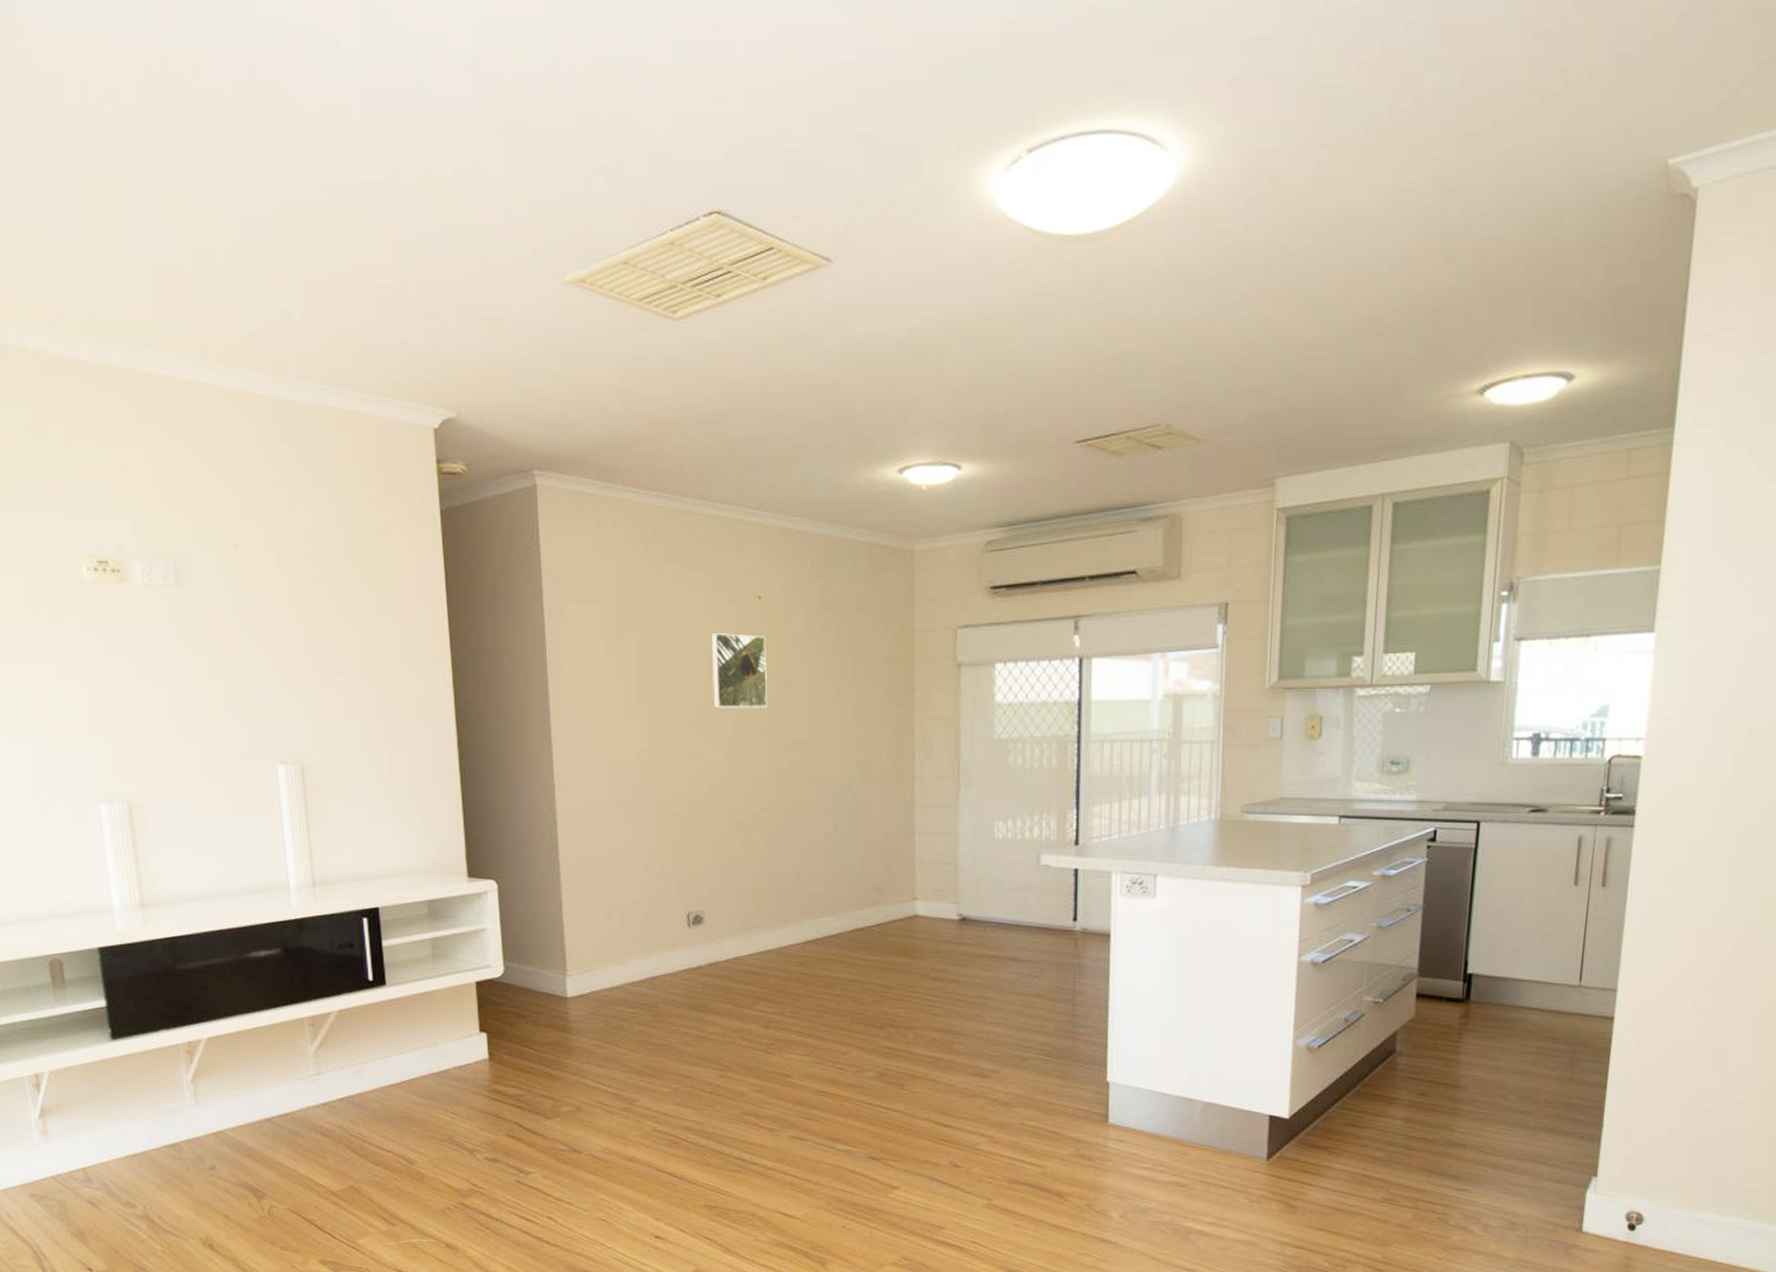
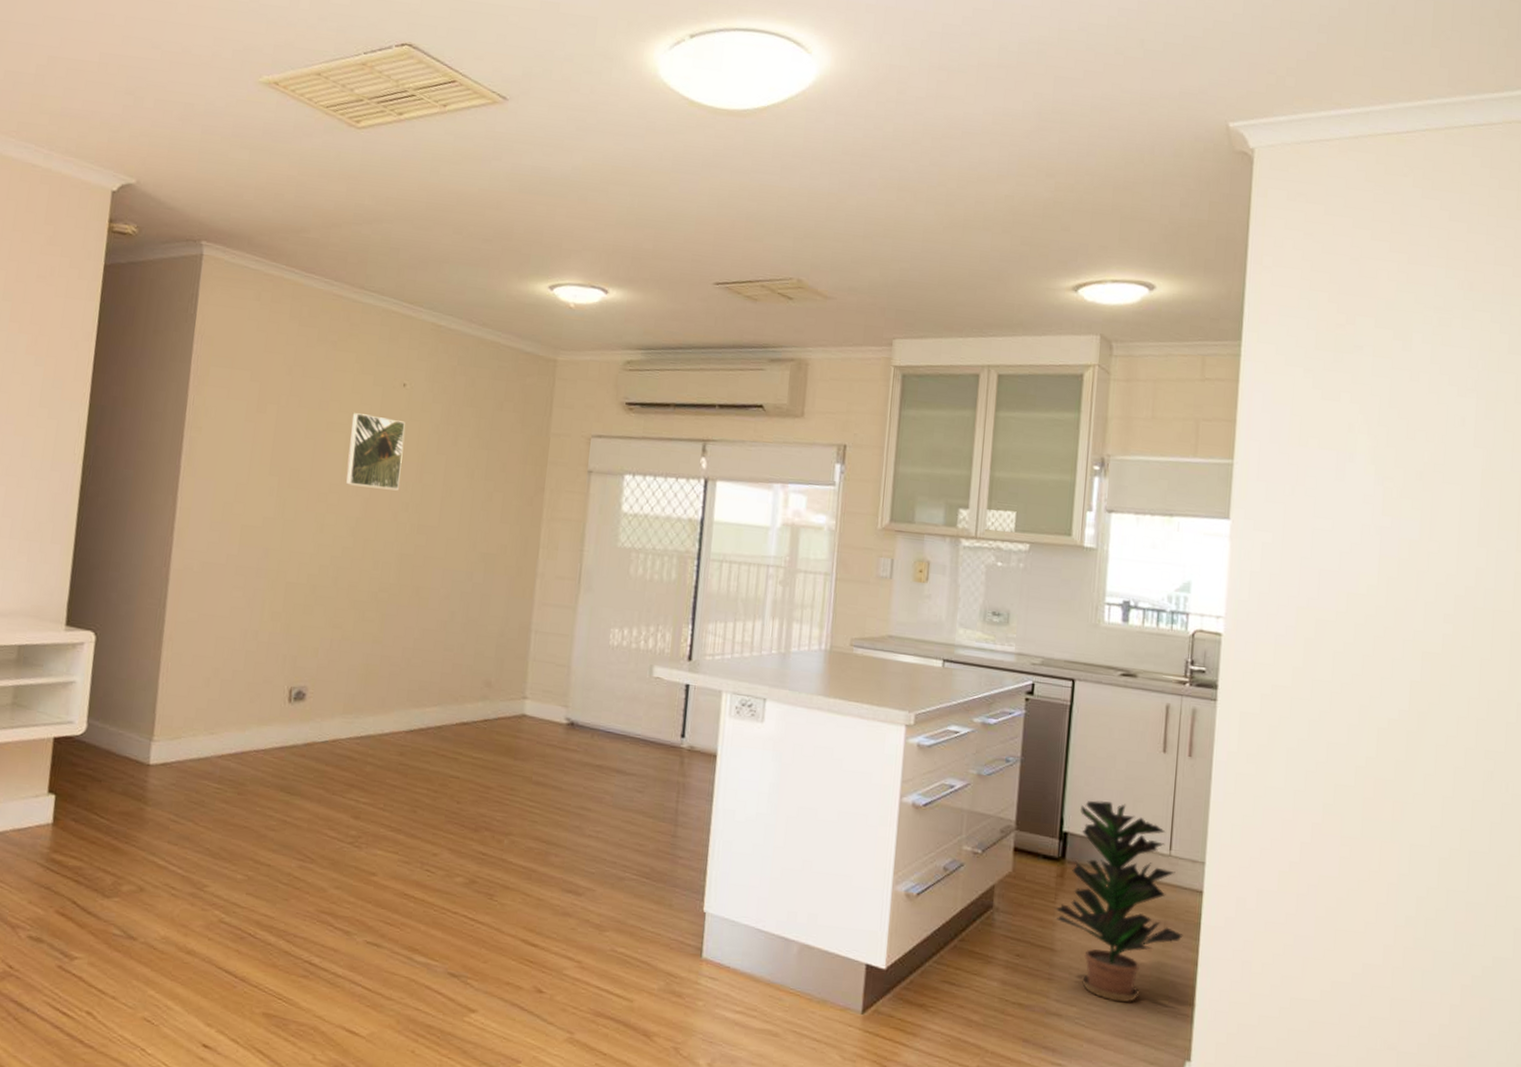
potted plant: none [1459,940,1592,1128] -> present [1055,800,1183,1002]

